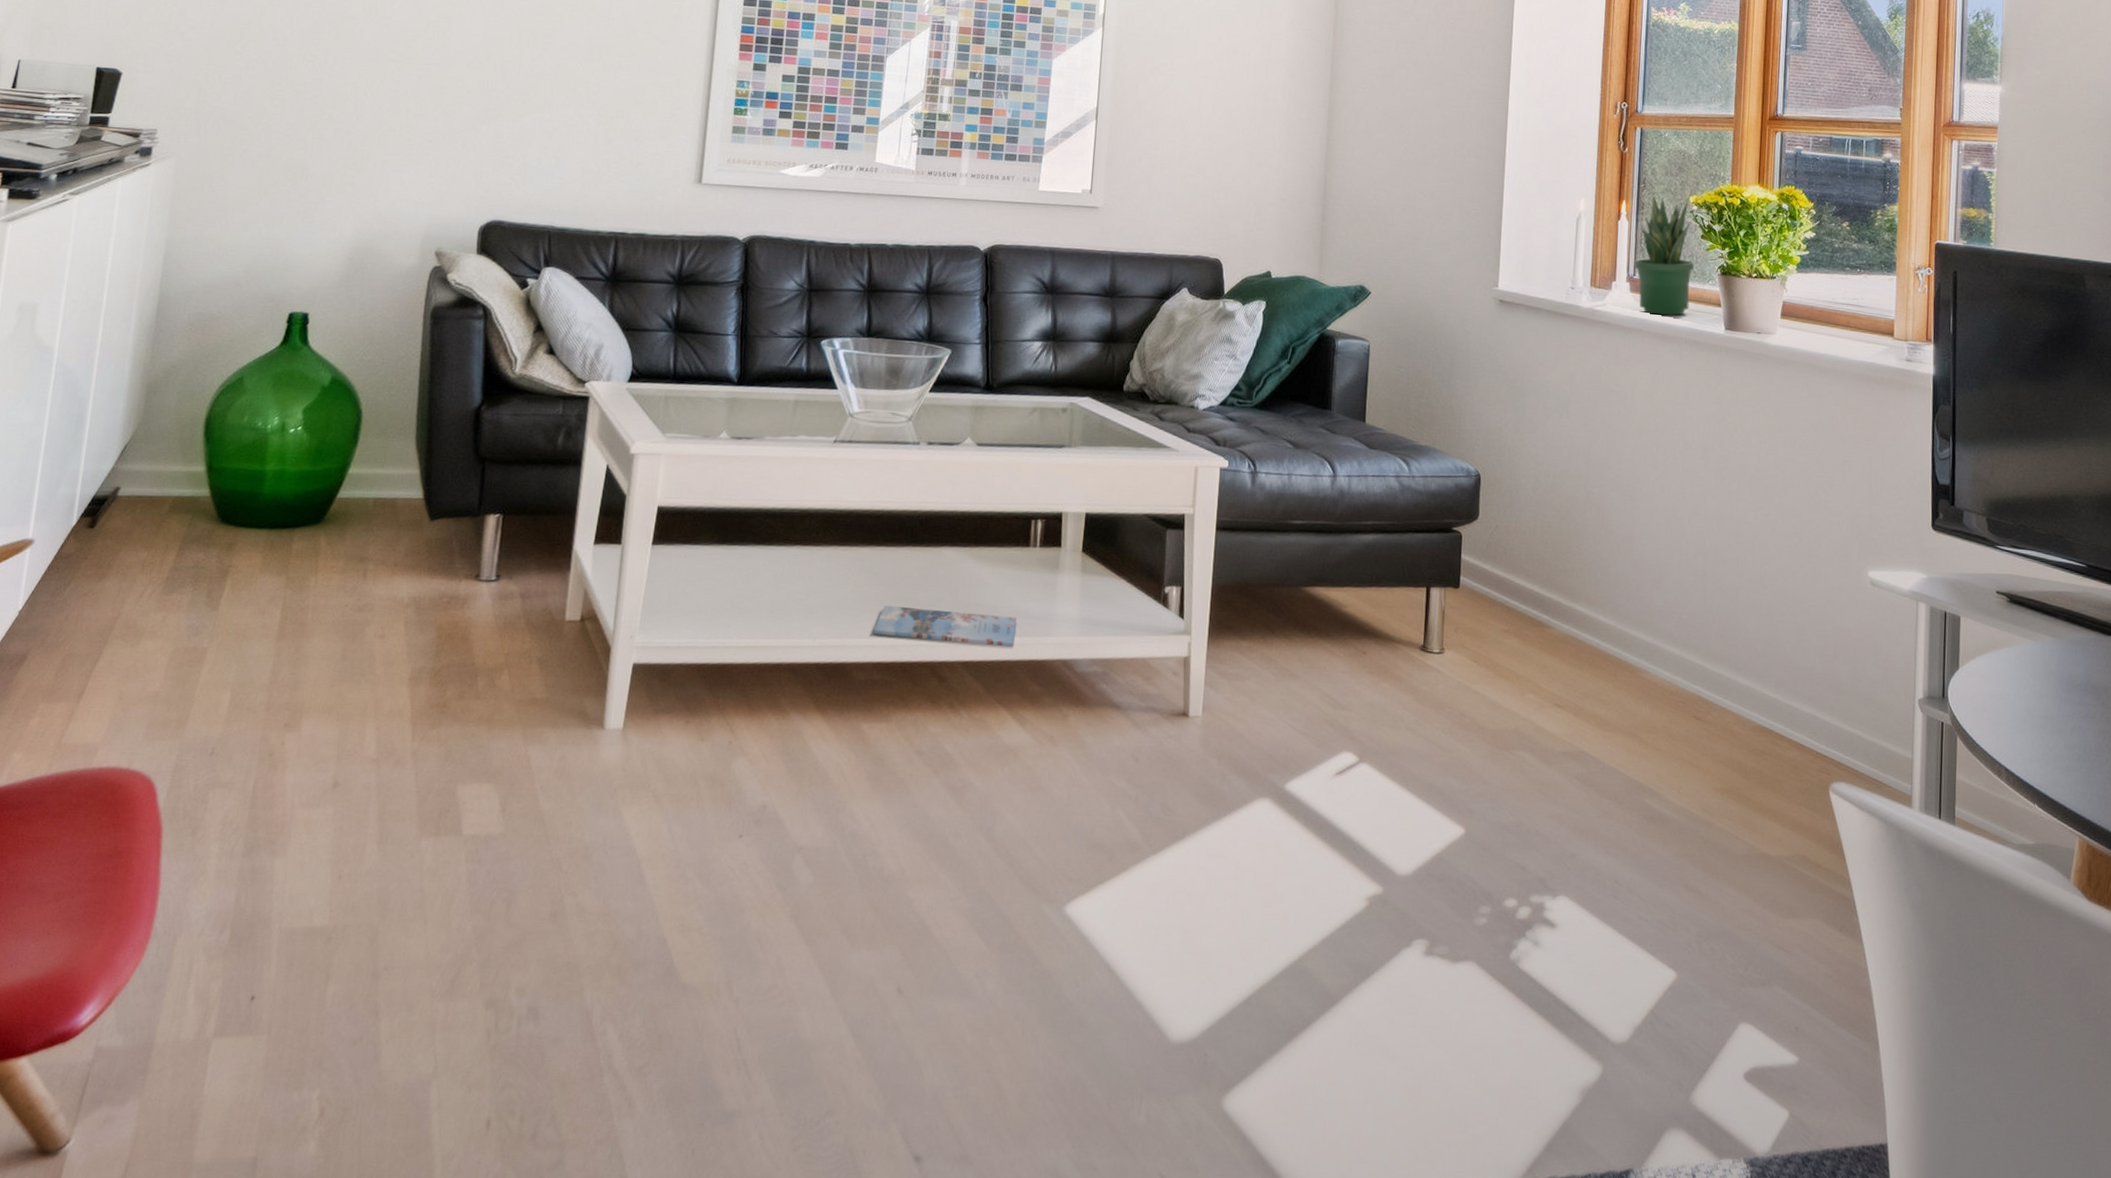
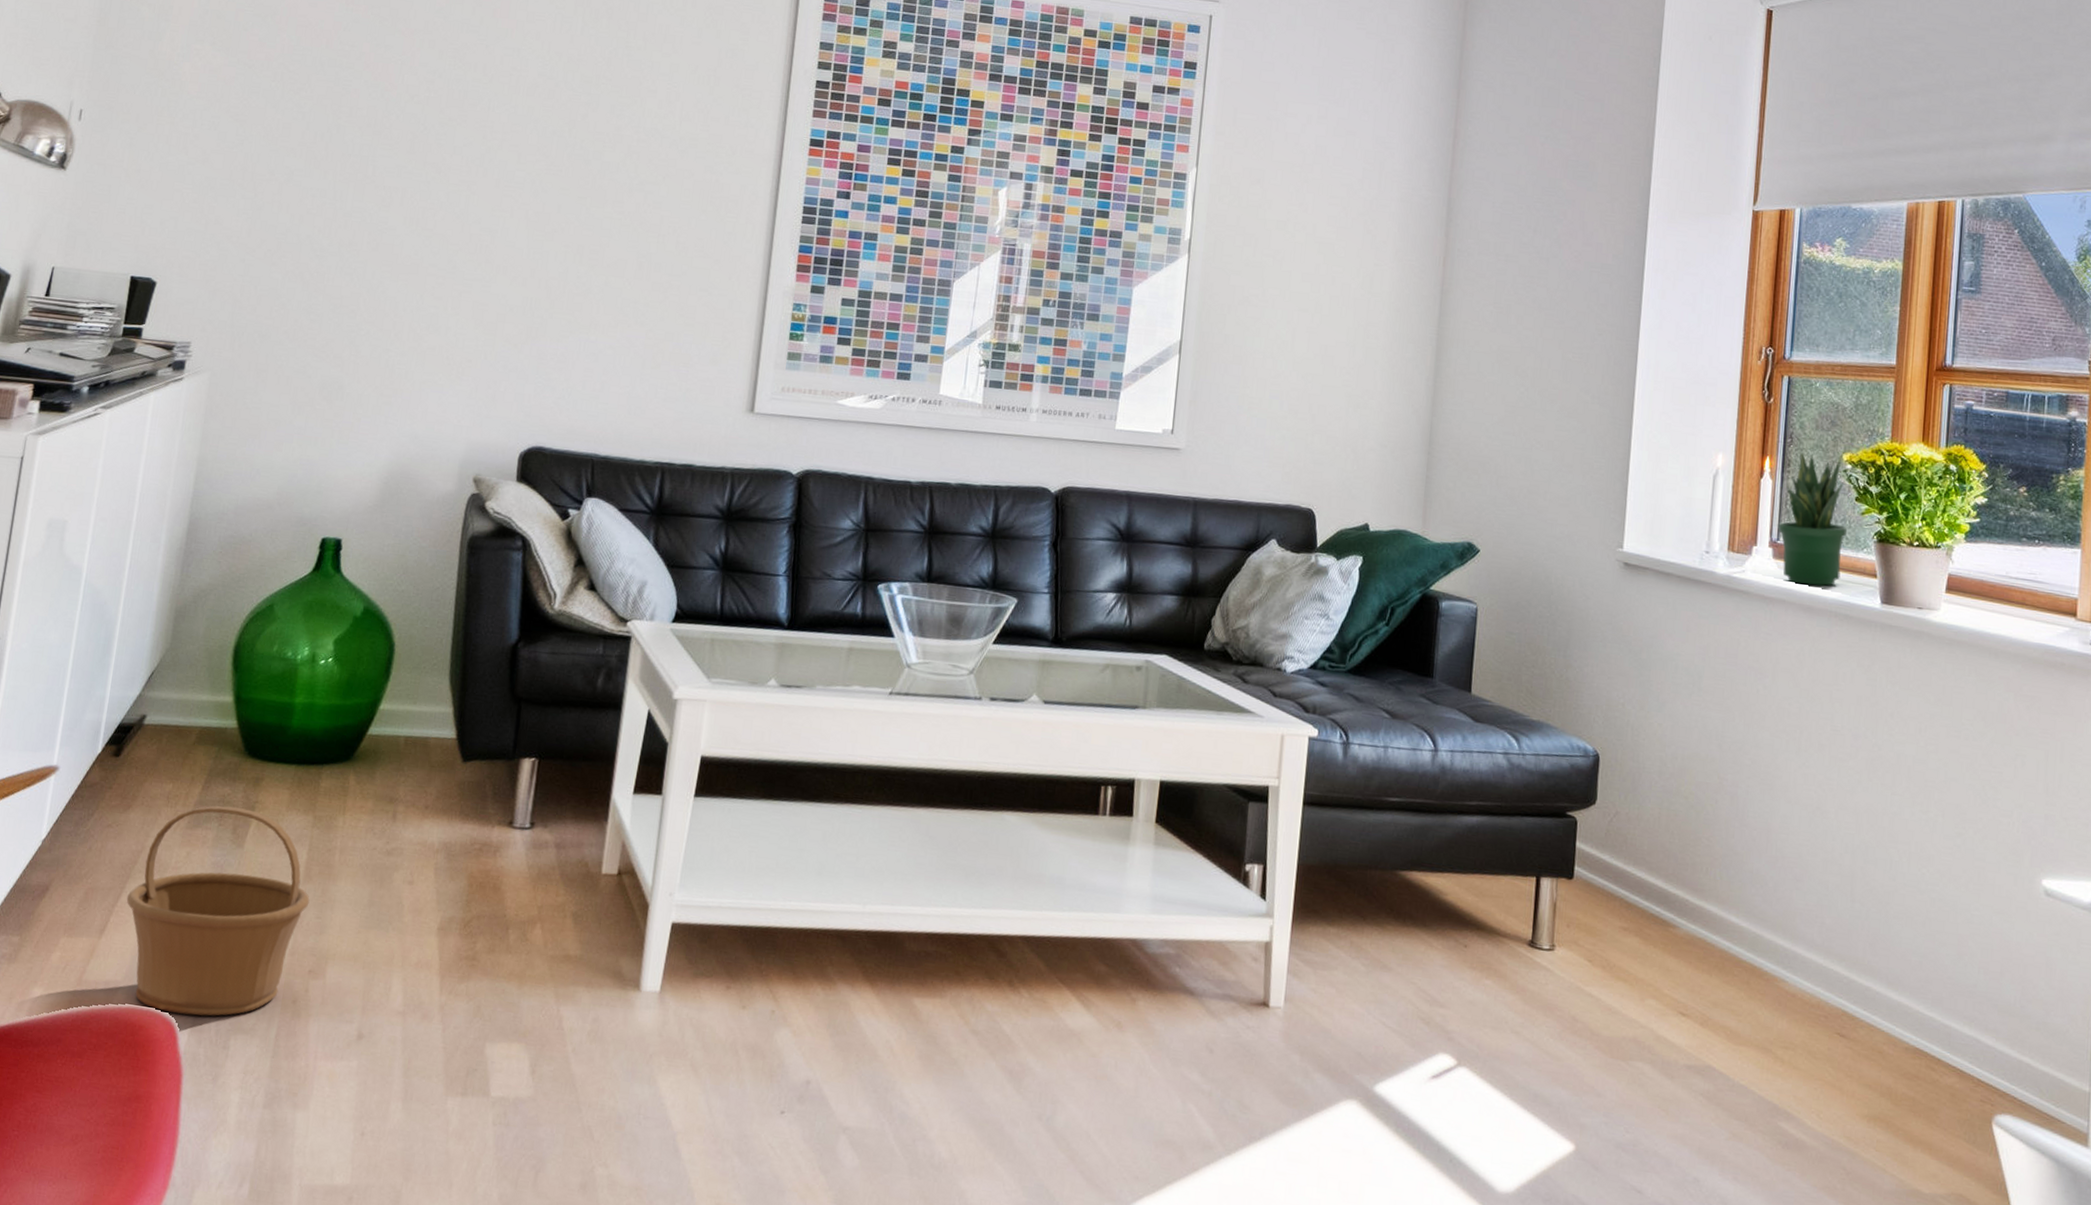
basket: none [103,571,284,772] -> present [126,805,310,1016]
magazine: present [873,605,1017,648] -> none [928,872,1083,924]

